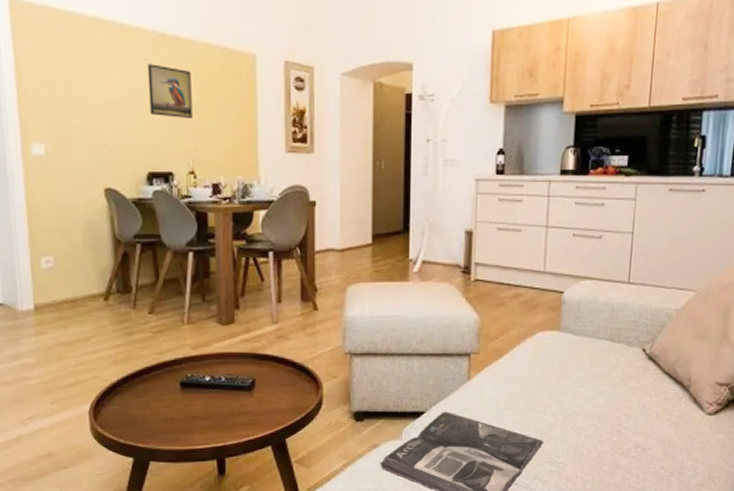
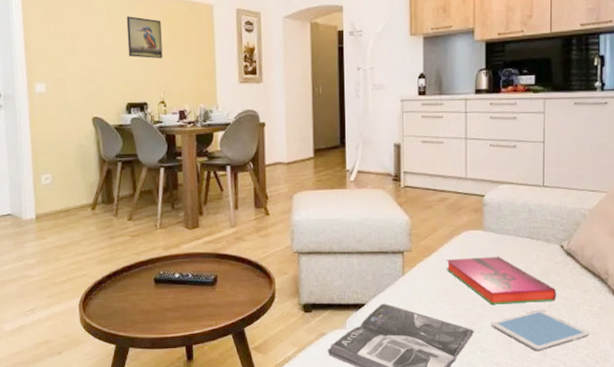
hardback book: none [516,359,635,413] -> present [446,256,557,305]
tablet: none [563,419,667,464] -> present [492,310,590,352]

